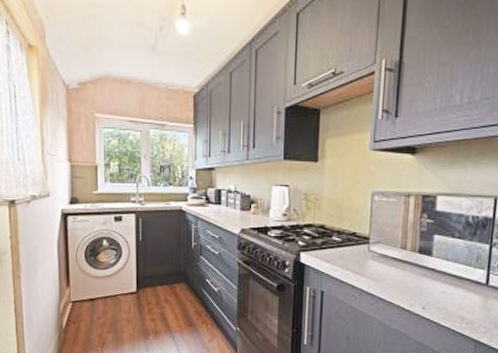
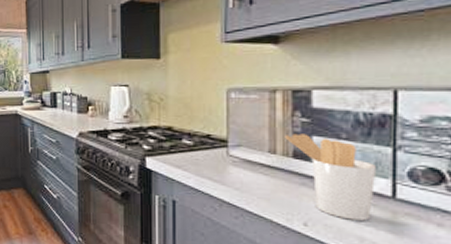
utensil holder: none [414,232,477,304] -> present [285,133,375,221]

